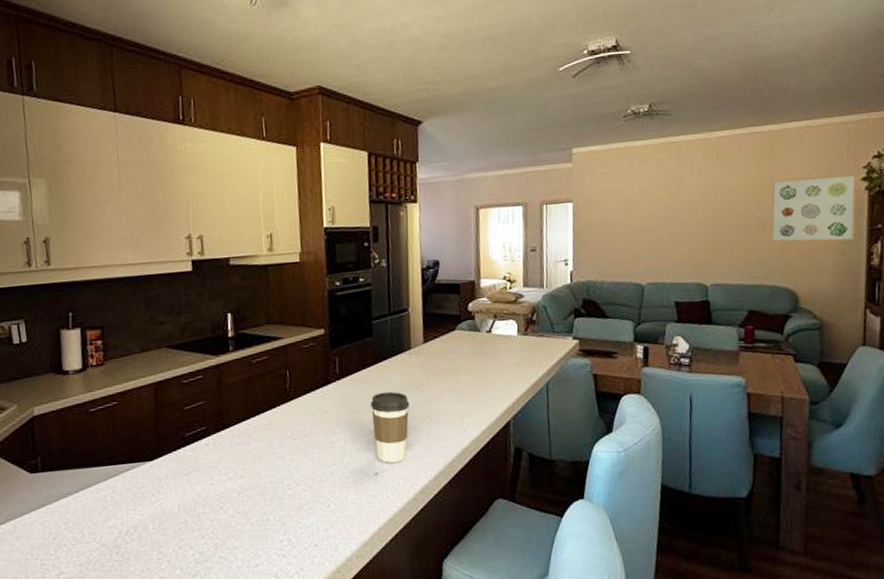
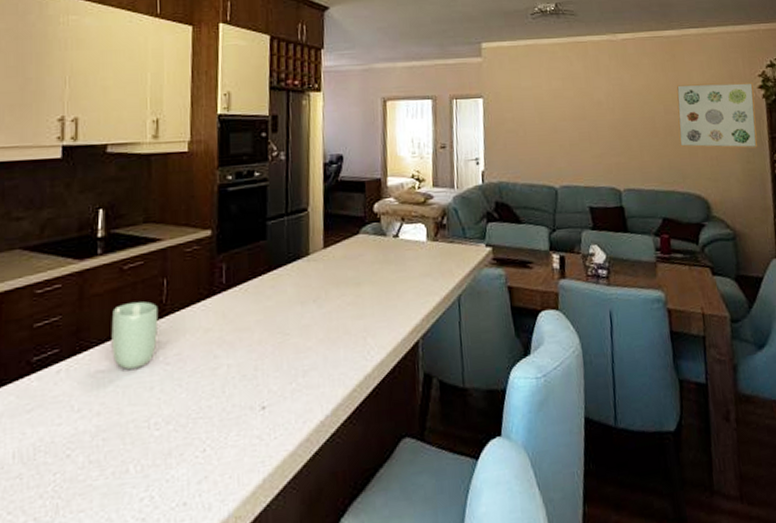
cup: none [246,389,285,443] -> present [111,301,159,370]
coffee cup: present [370,391,410,463] -> none [260,305,306,394]

